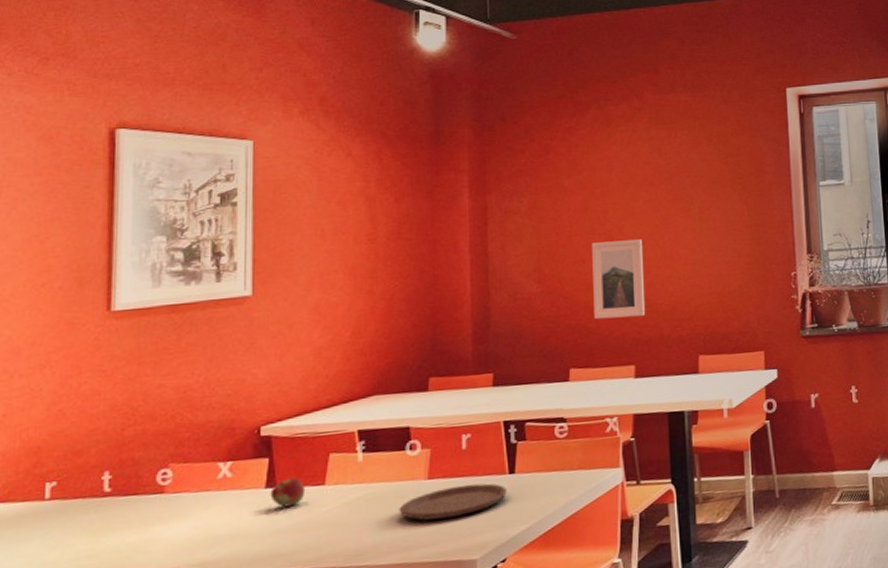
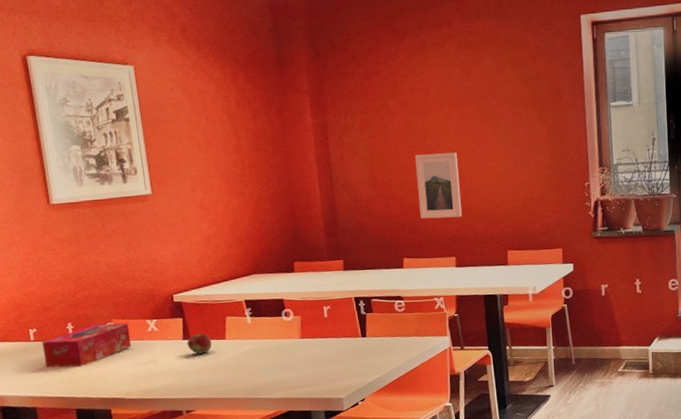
tissue box: none [59,468,192,537] -> present [41,323,132,367]
plate: present [399,483,507,521] -> none [282,343,361,369]

